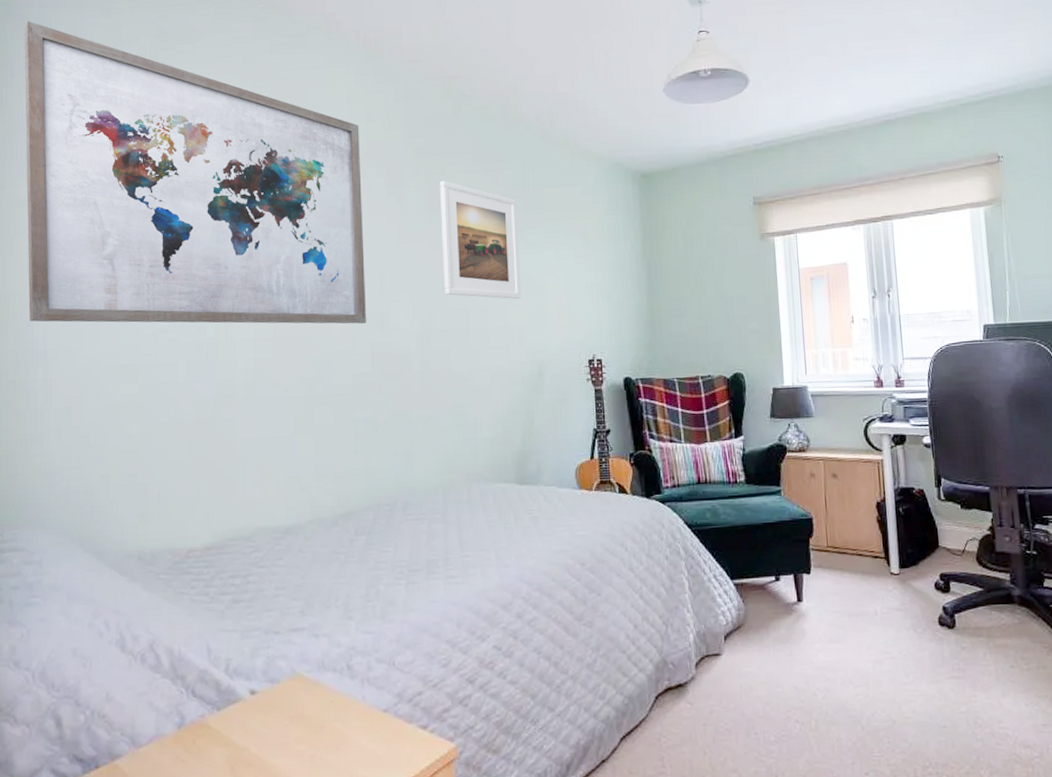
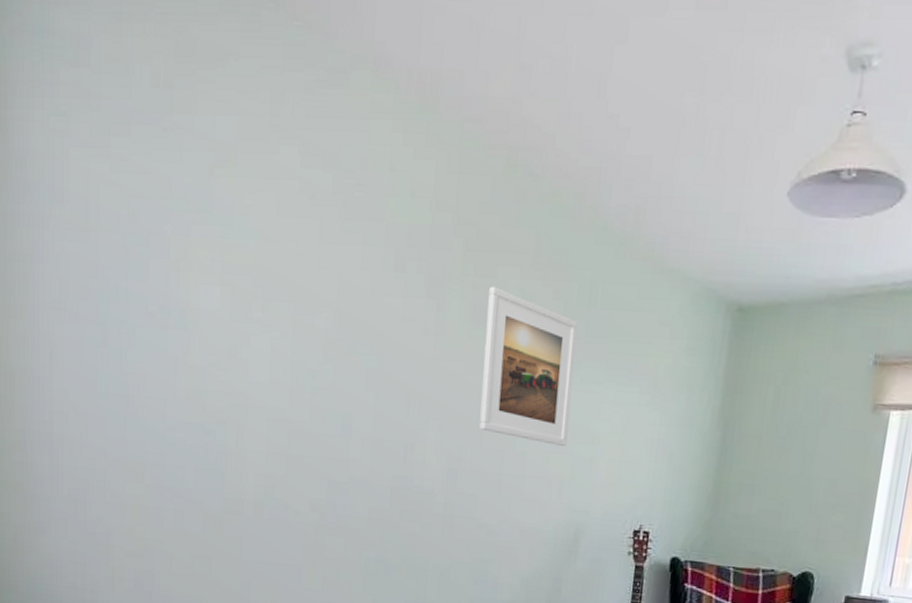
wall art: present [23,21,367,324] -> none [23,22,401,451]

